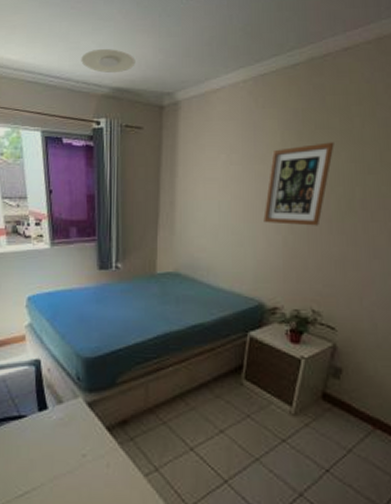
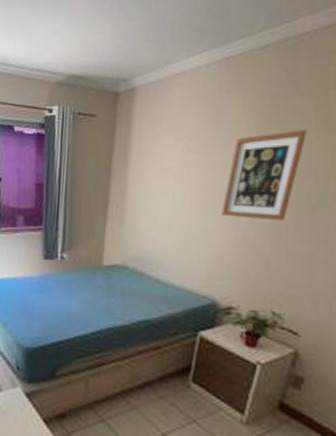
plate: present [81,49,136,74] -> none [36,35,92,60]

